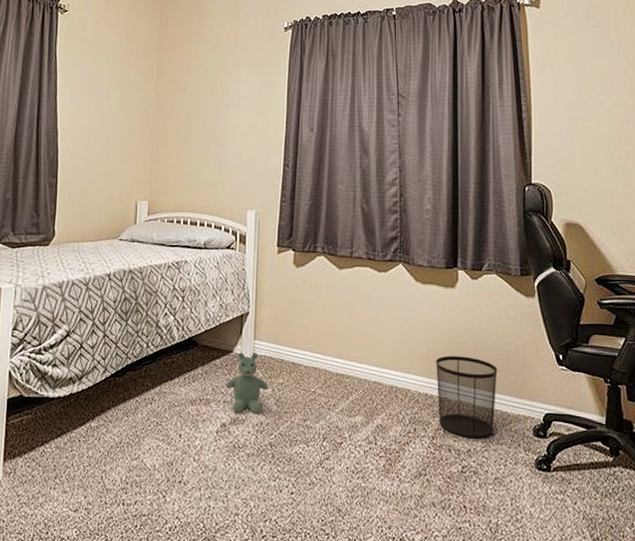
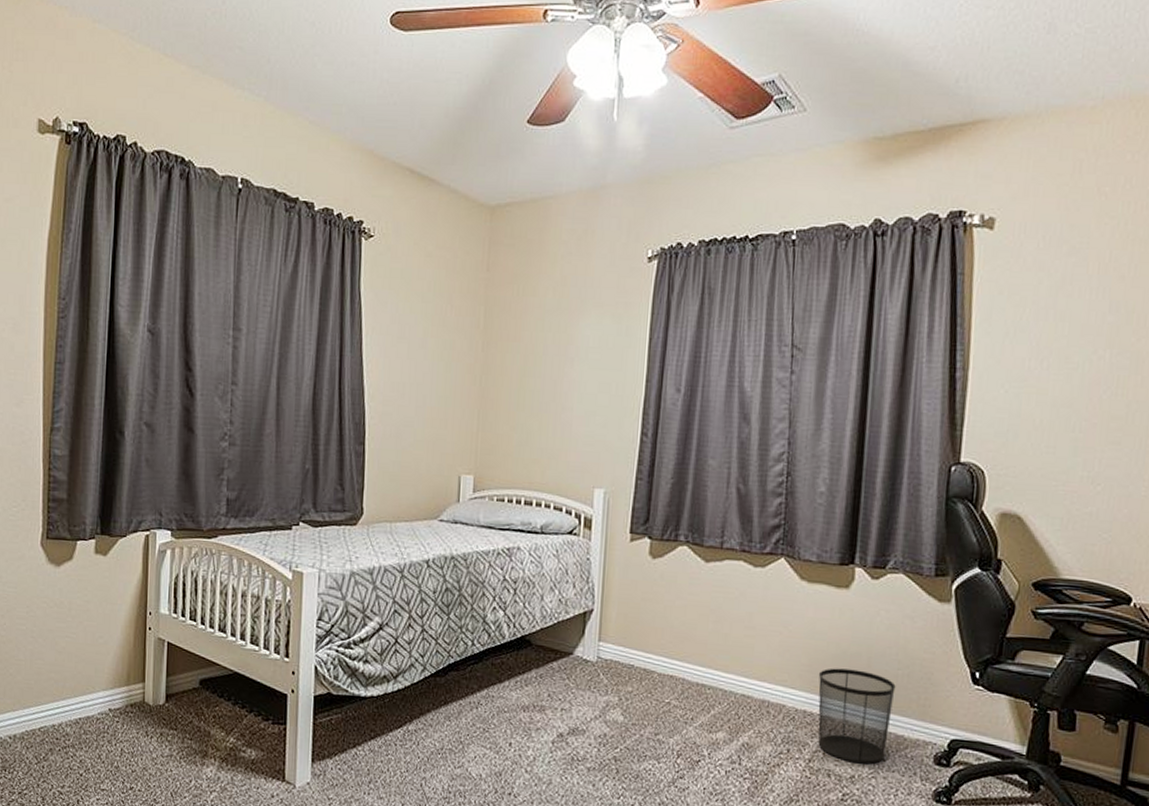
stuffed bear: present [226,352,269,414] -> none [564,654,615,725]

